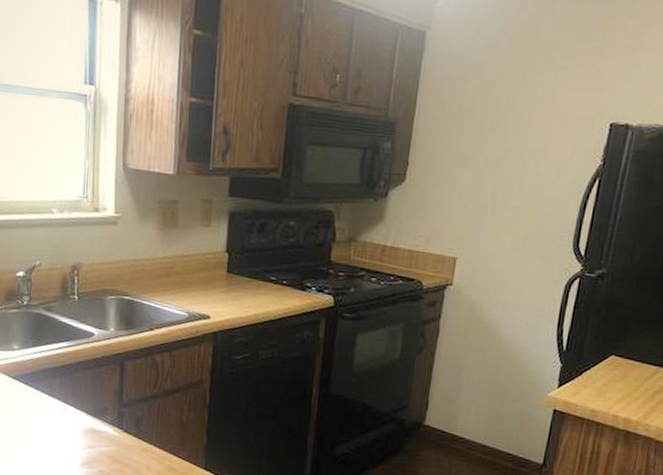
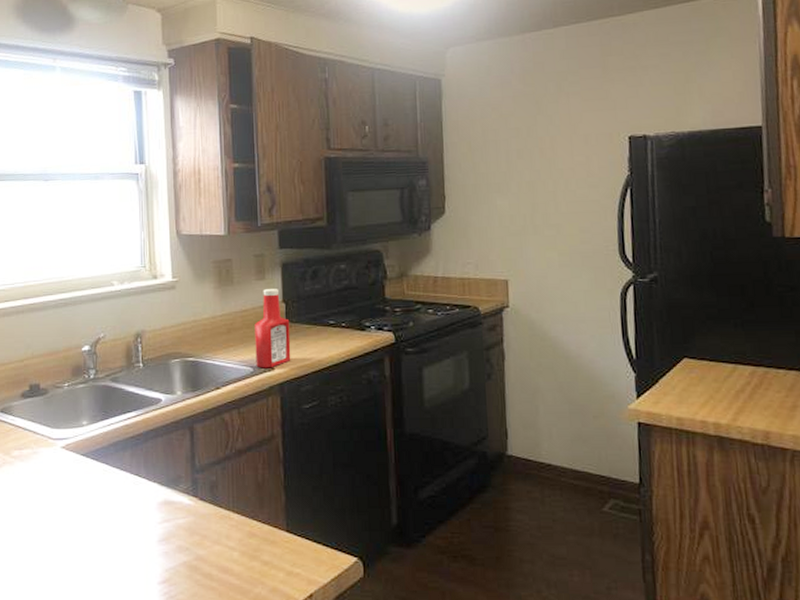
ketchup bottle: none [192,236,231,317] -> present [255,289,291,369]

